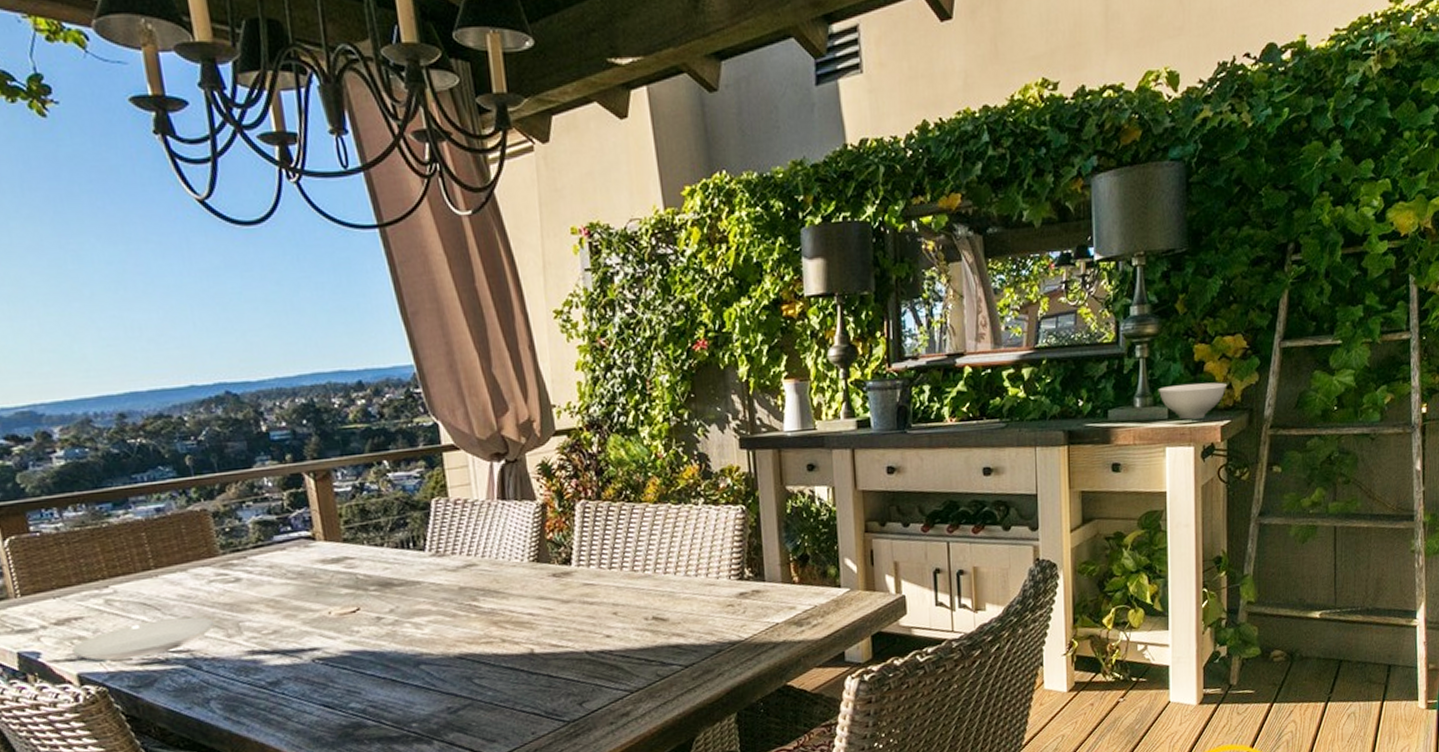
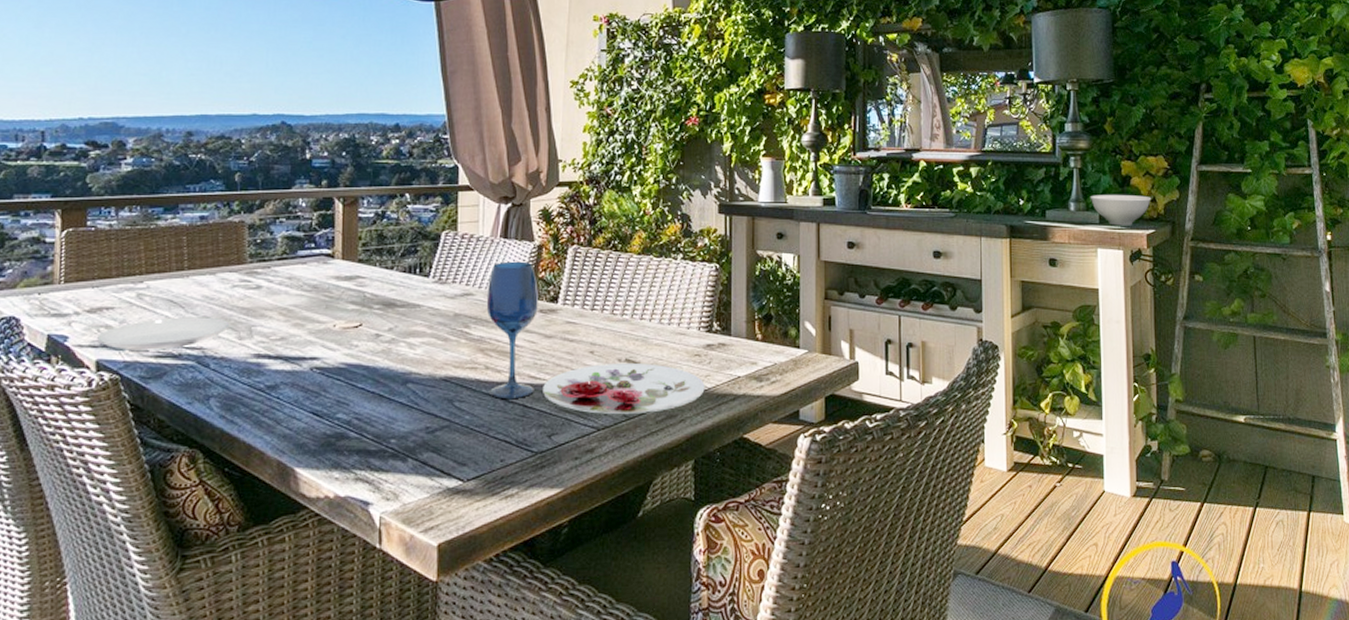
wineglass: none [491,523,558,672] -> present [486,261,538,400]
plate: none [567,619,742,676] -> present [543,363,705,415]

